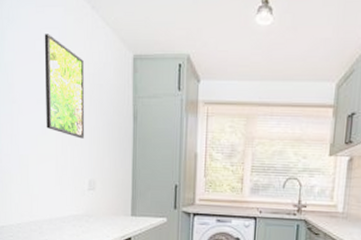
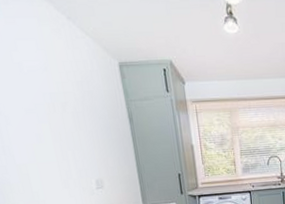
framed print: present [44,34,85,139] -> none [19,44,84,143]

